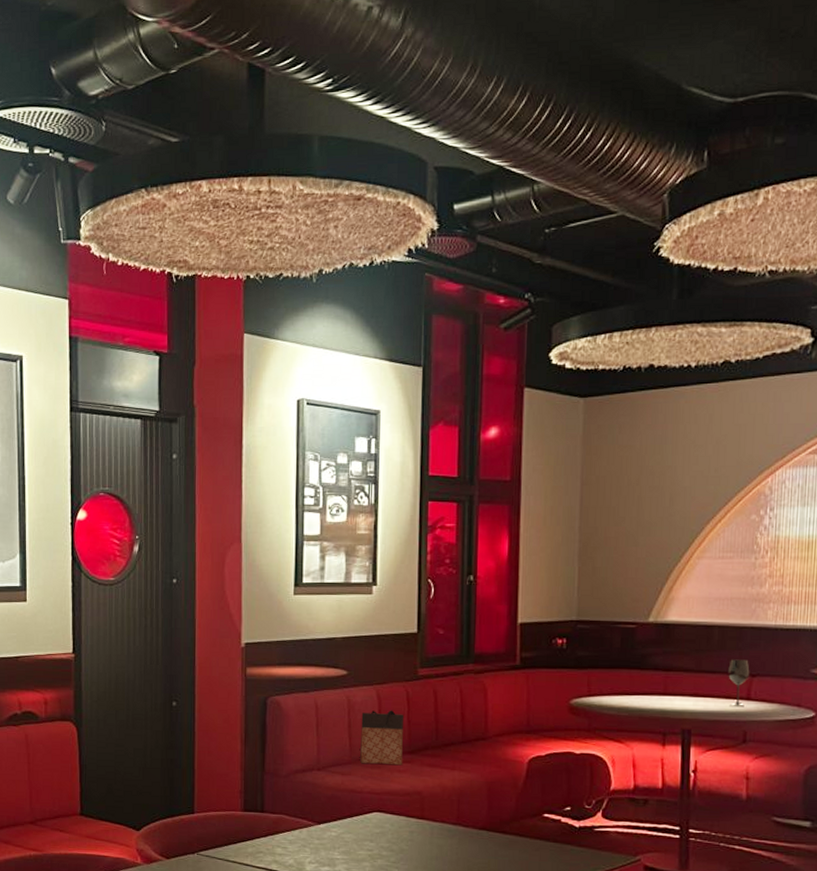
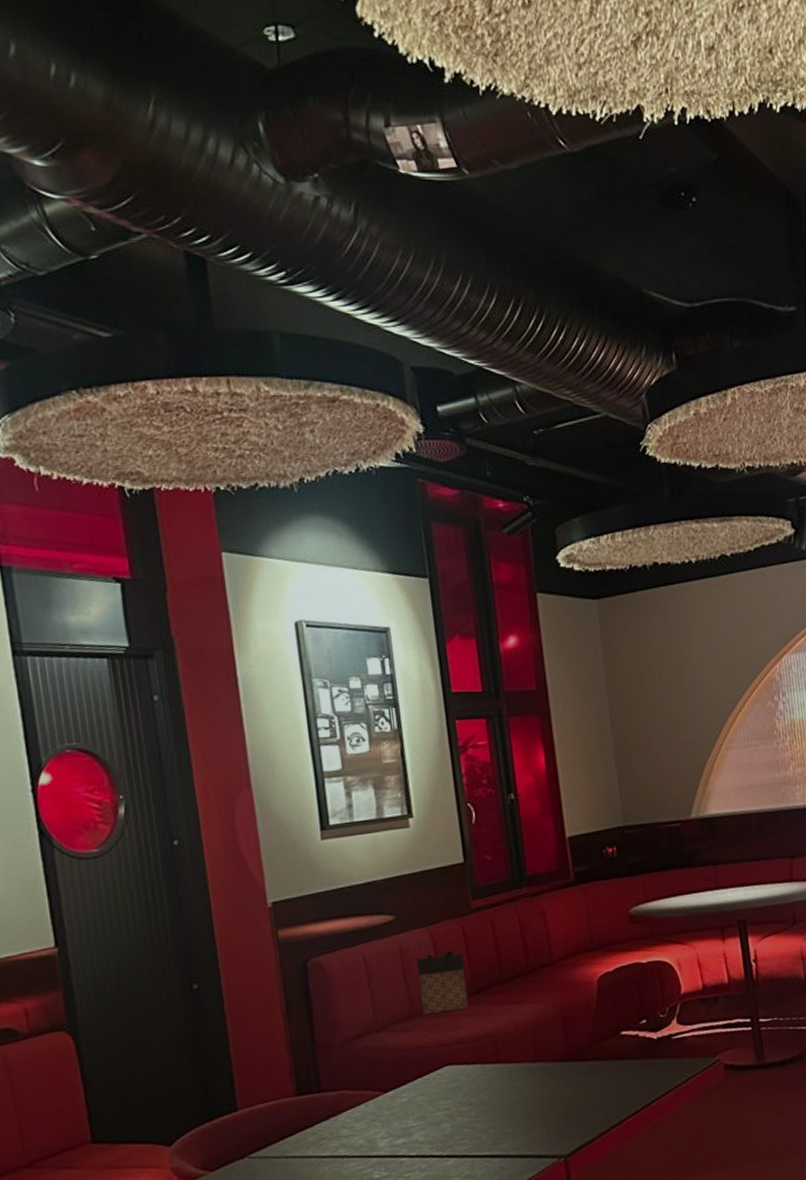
wineglass: present [728,659,750,708] -> none [769,842,790,892]

